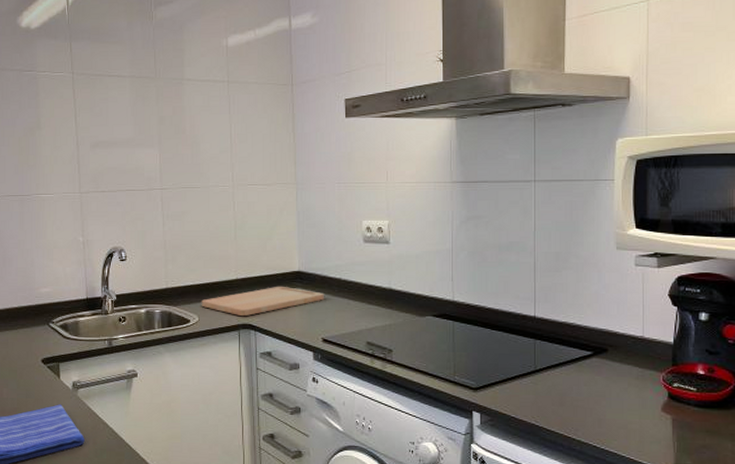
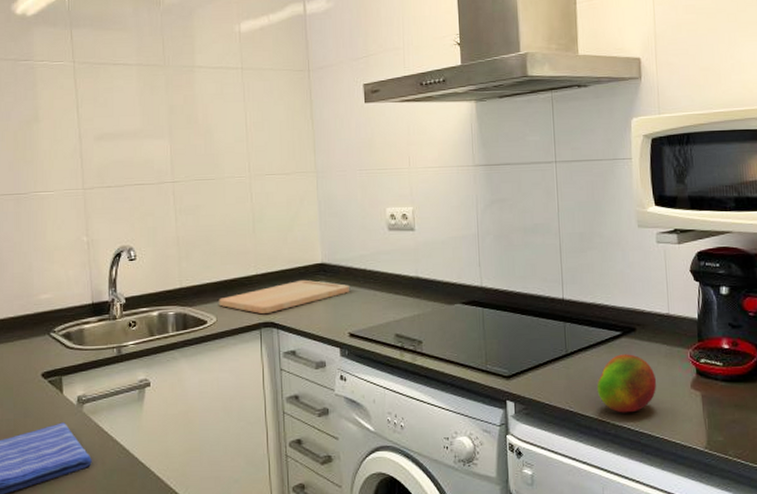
fruit: none [564,374,625,431] -> present [596,354,656,413]

